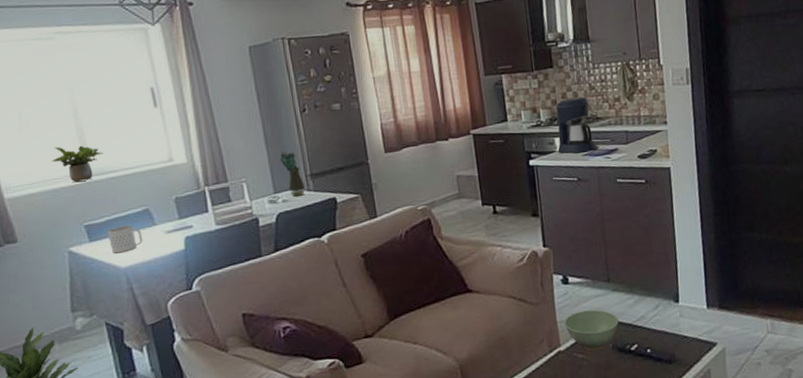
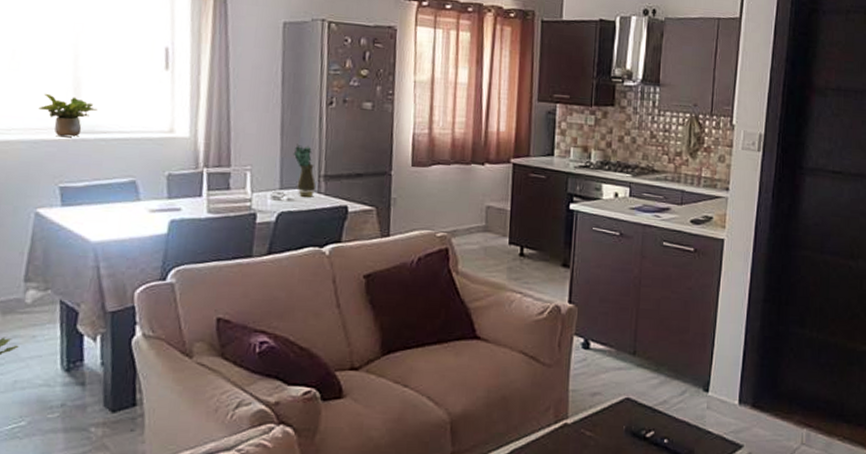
mug: present [107,224,143,254] -> none [83,194,123,225]
coffee maker: present [556,97,599,154] -> none [603,143,649,206]
bowl: present [564,309,619,352] -> none [577,382,638,431]

